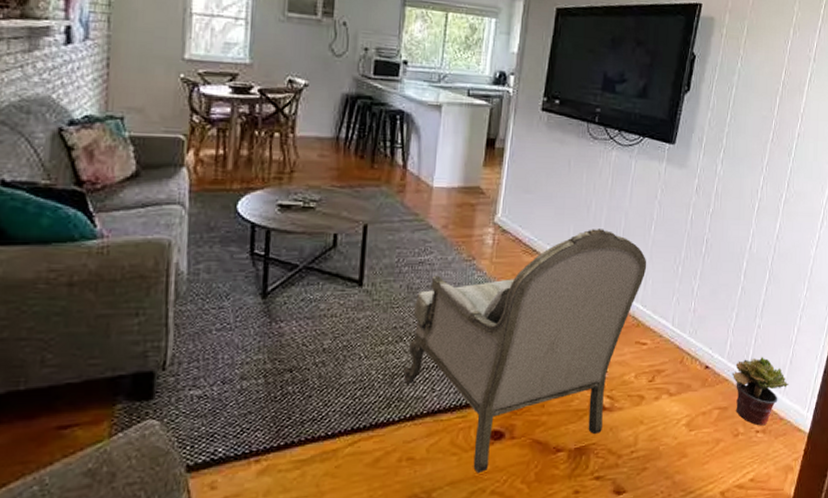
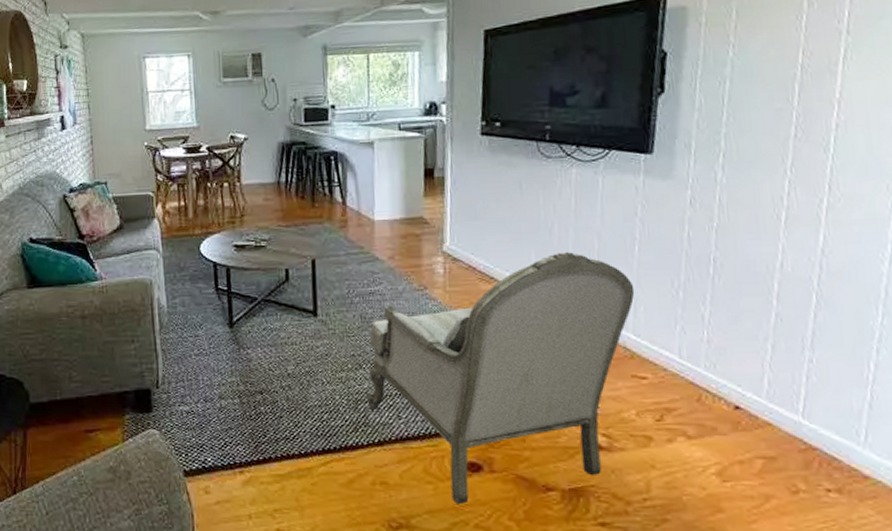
potted plant: present [732,357,789,426] -> none [776,398,871,484]

